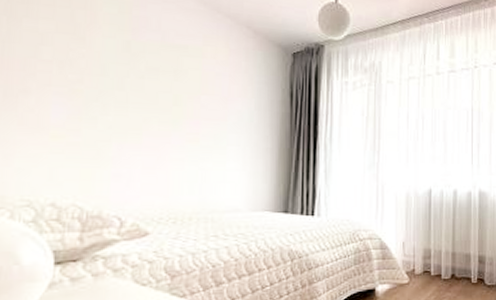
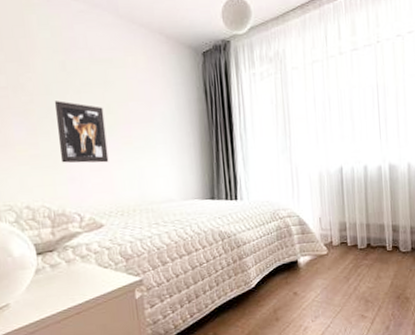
wall art: none [108,84,169,160] -> present [55,101,109,163]

